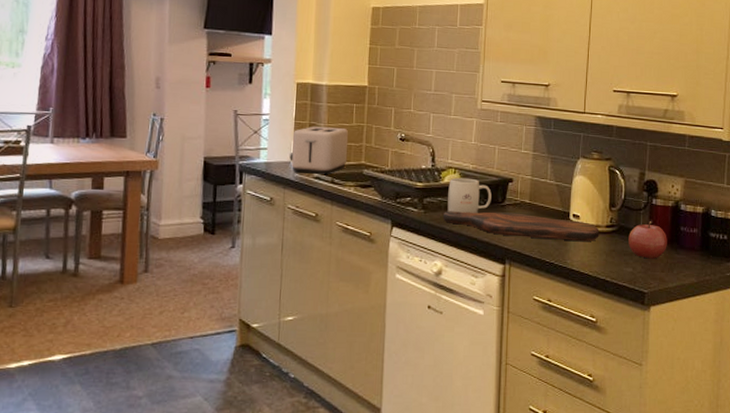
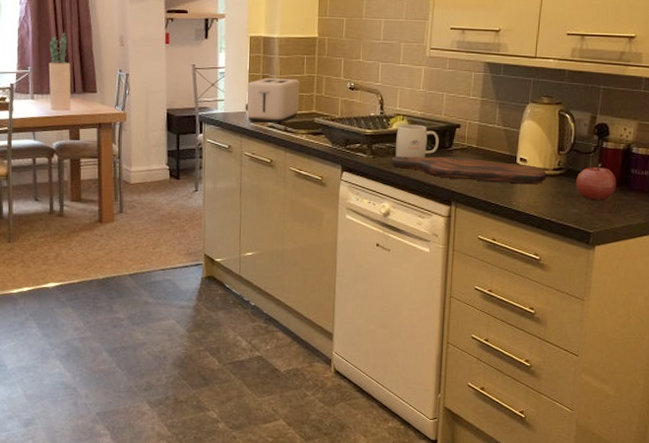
vase: none [72,69,99,157] -> present [48,29,71,111]

